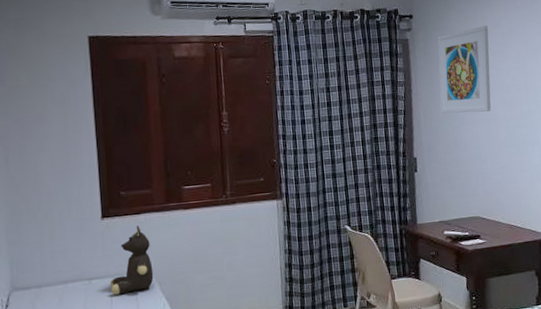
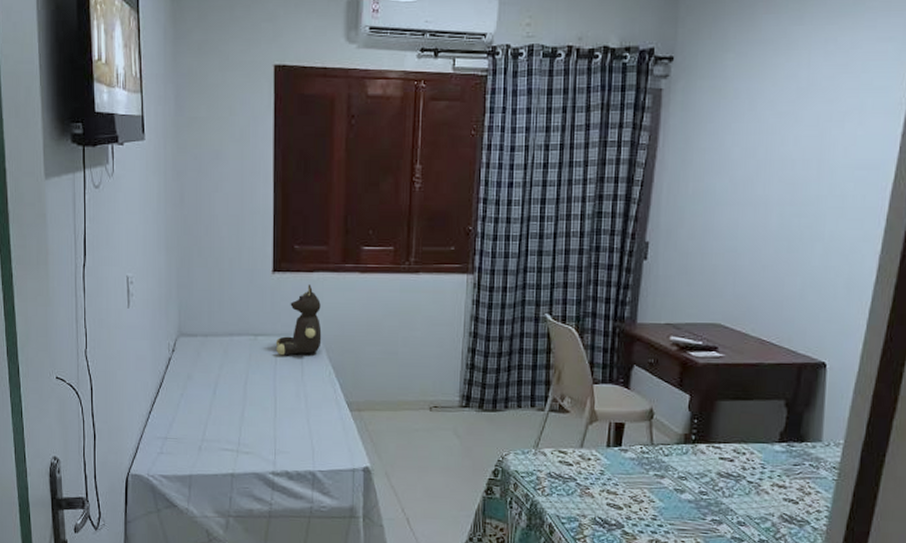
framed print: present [437,25,491,114] -> none [690,75,780,193]

